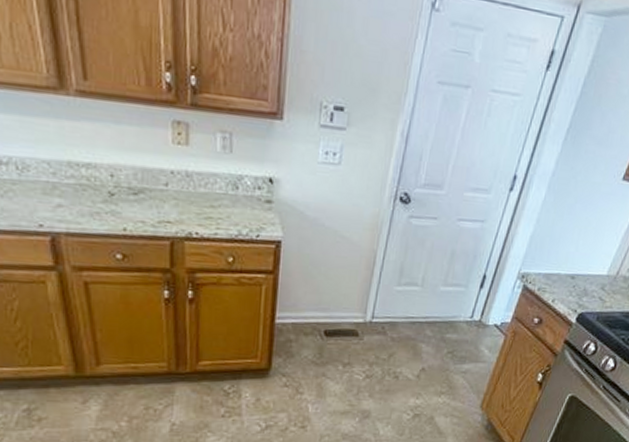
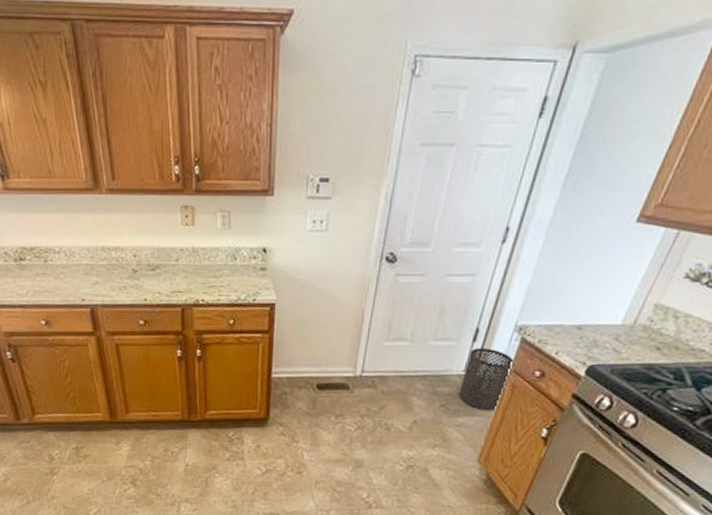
trash can: none [464,294,516,356] -> present [458,348,514,410]

